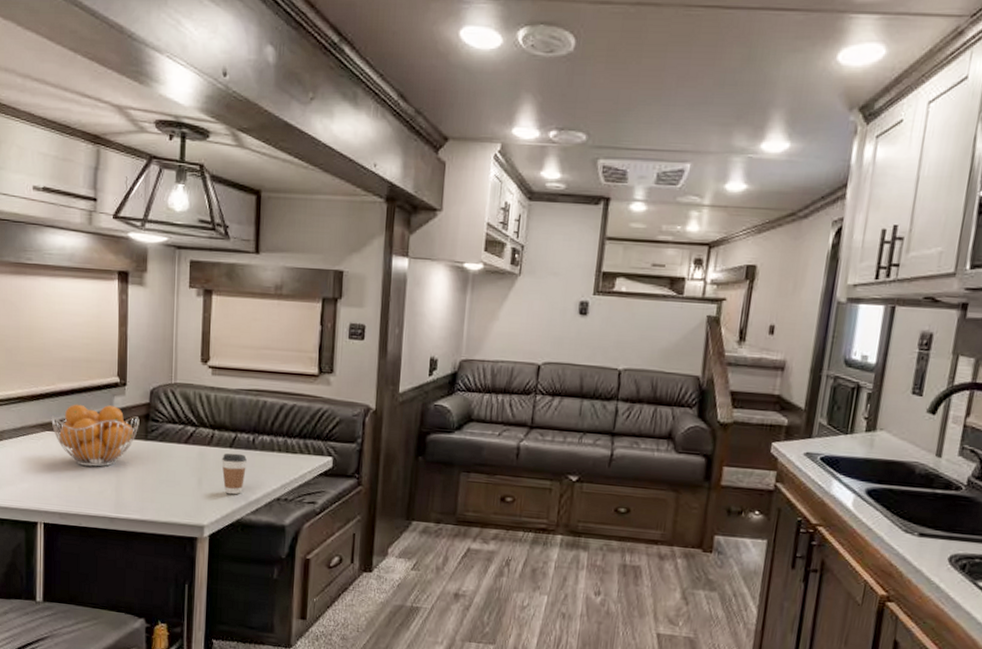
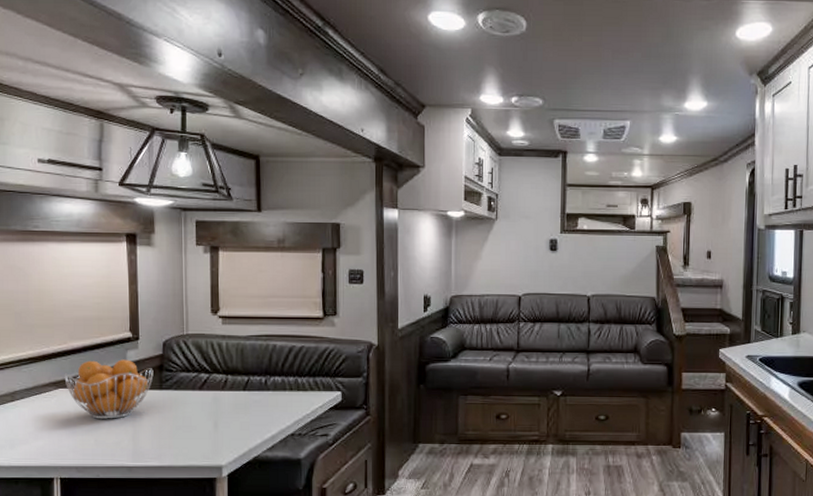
coffee cup: present [222,453,247,495] -> none [236,395,260,434]

